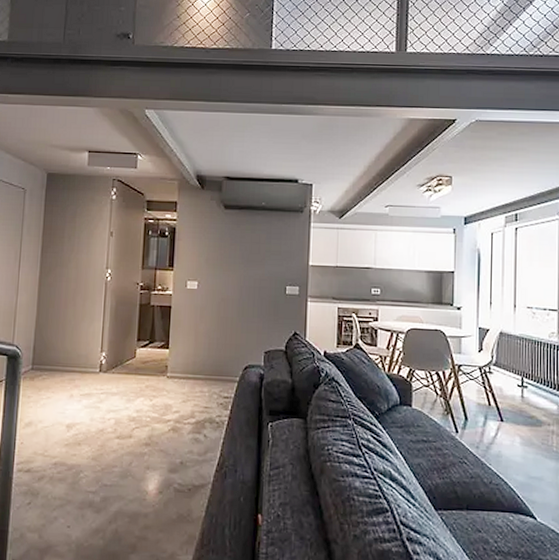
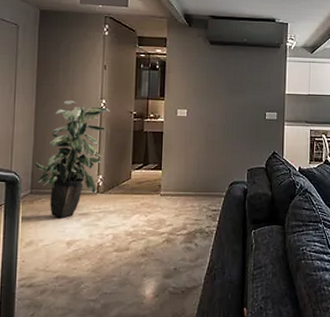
indoor plant: none [36,269,115,398] -> present [34,100,110,218]

